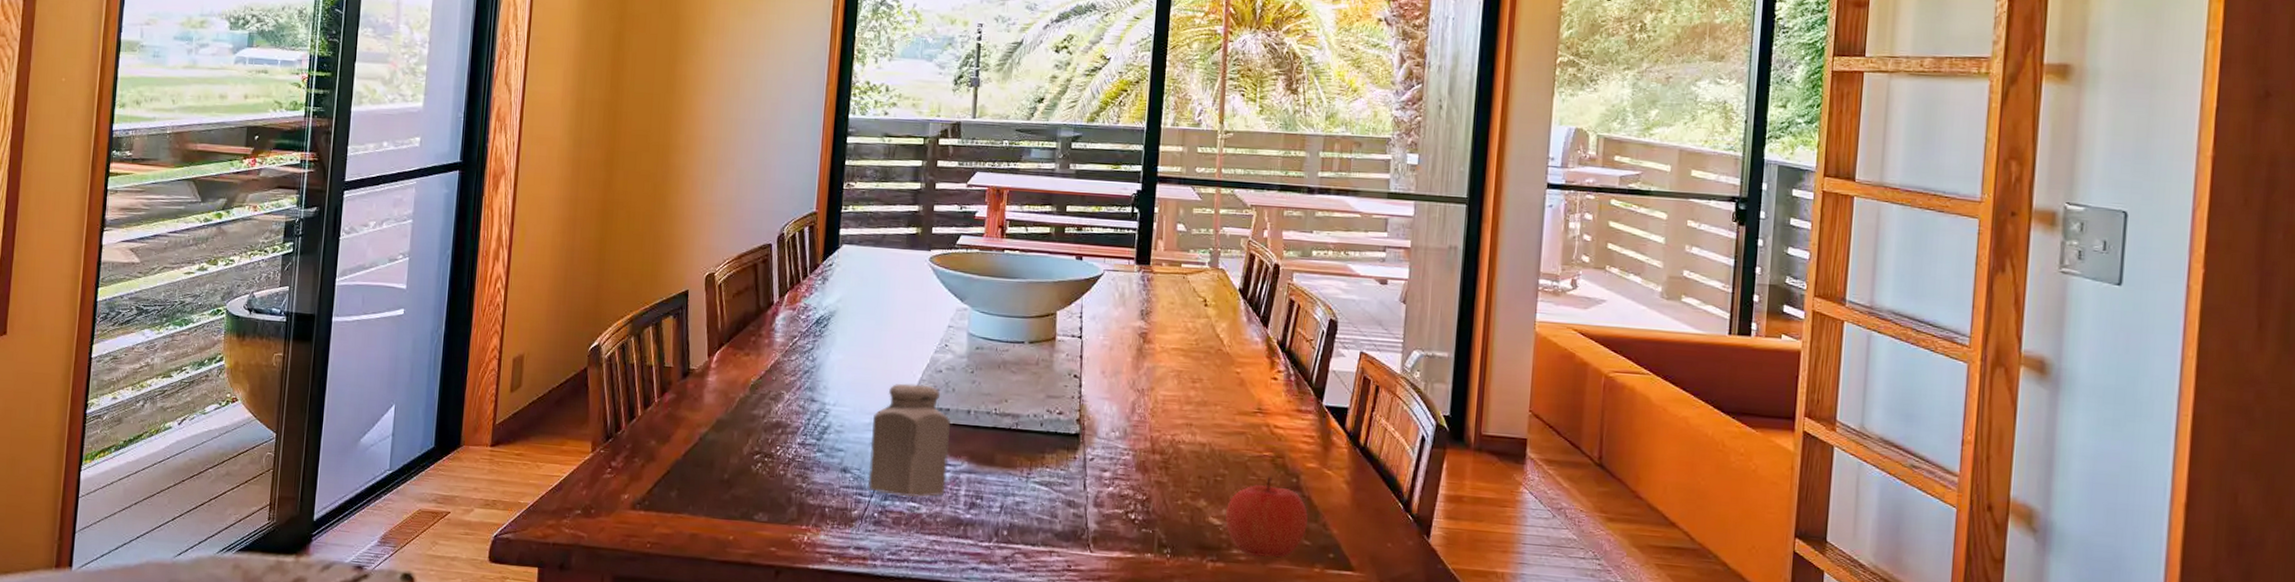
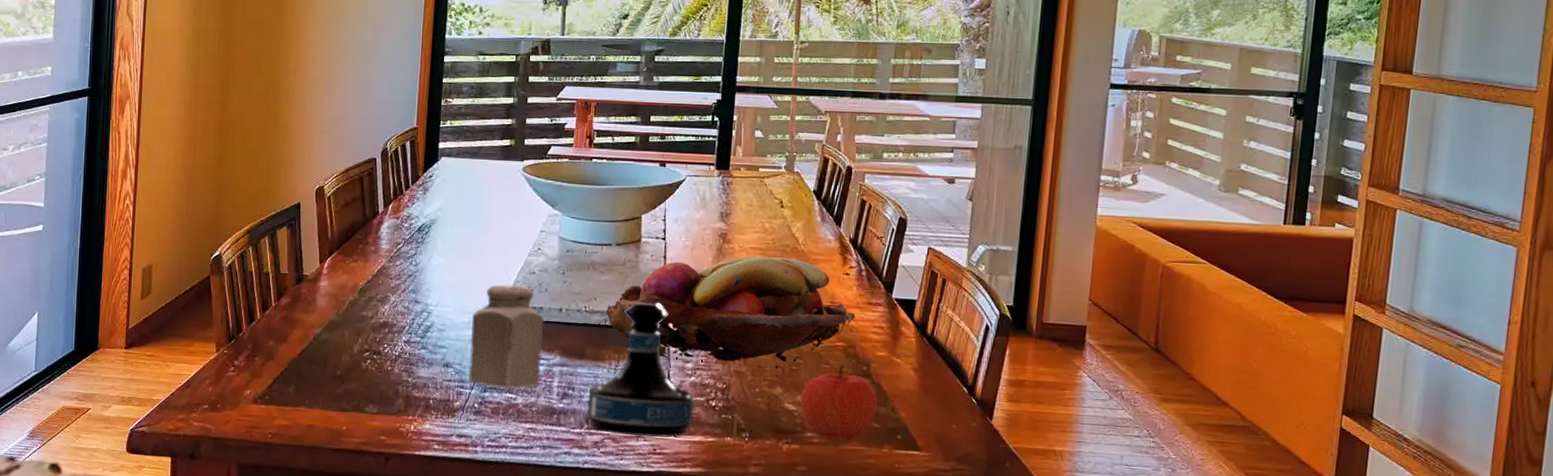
tequila bottle: none [996,404,1112,554] -> present [587,302,694,438]
fruit basket: none [1018,357,1284,479] -> present [606,256,856,368]

